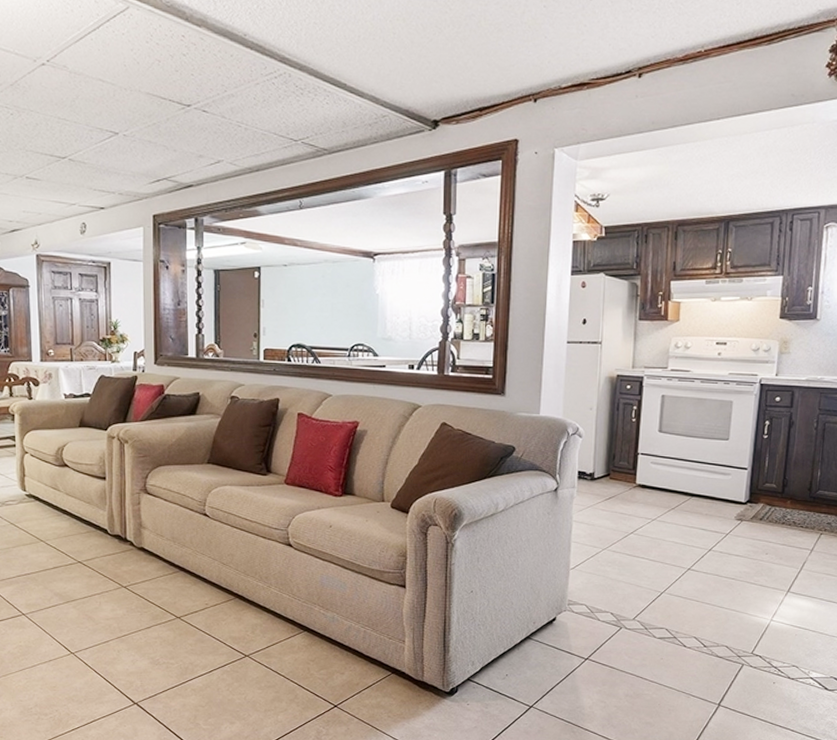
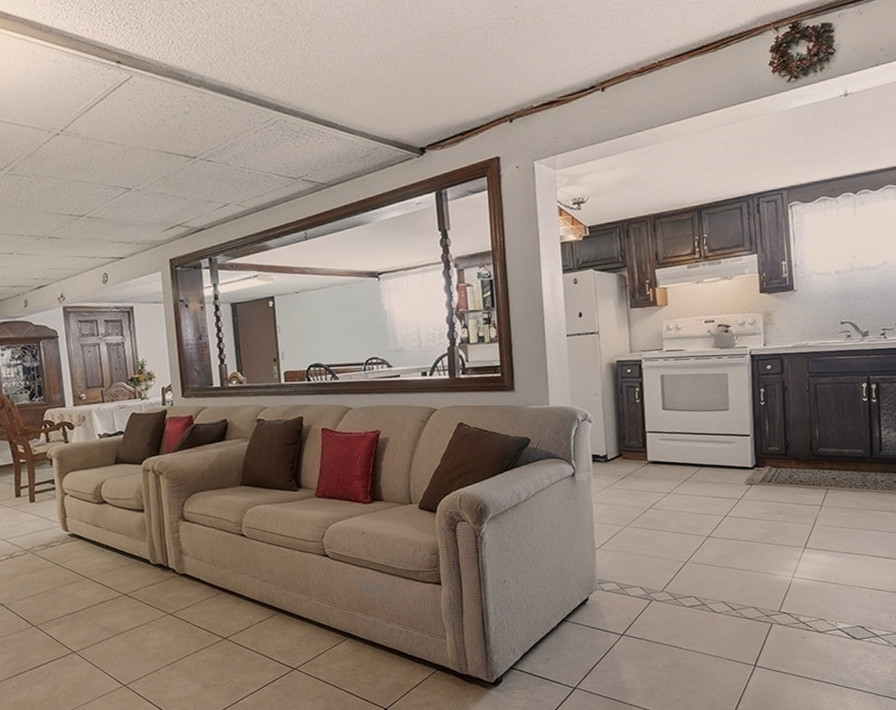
kettle: none [720,347,749,374] -> present [710,323,737,349]

